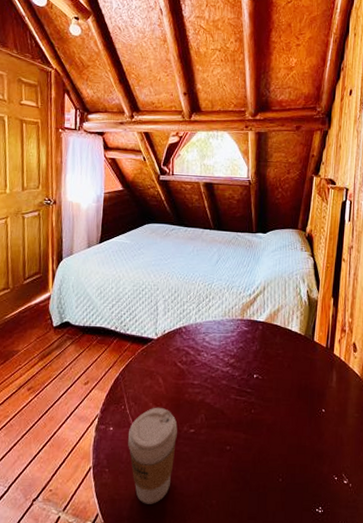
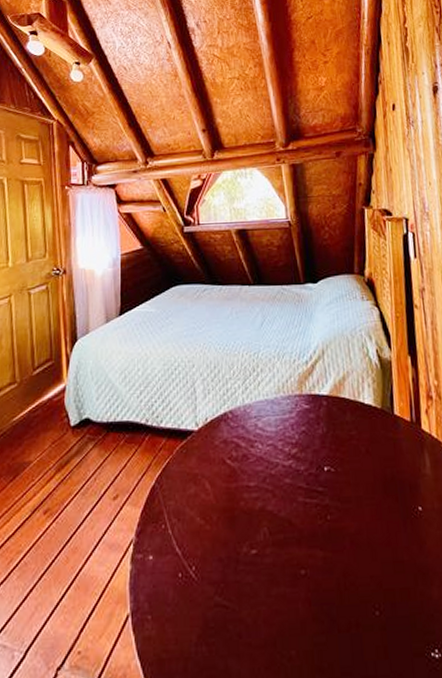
coffee cup: present [128,407,178,504] -> none [173,522,235,663]

